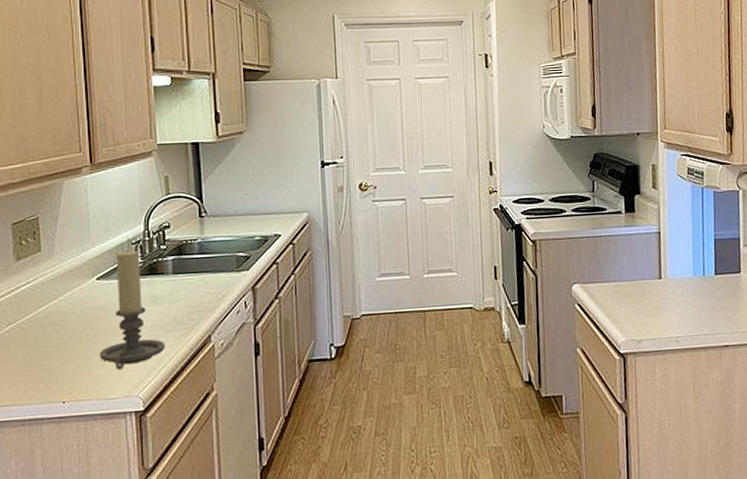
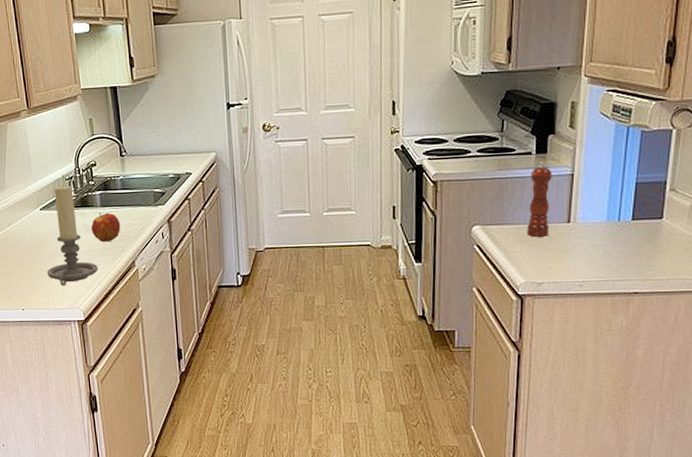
apple: none [160,280,196,315] -> present [91,212,121,242]
pepper mill: none [622,220,644,294] -> present [527,161,552,237]

